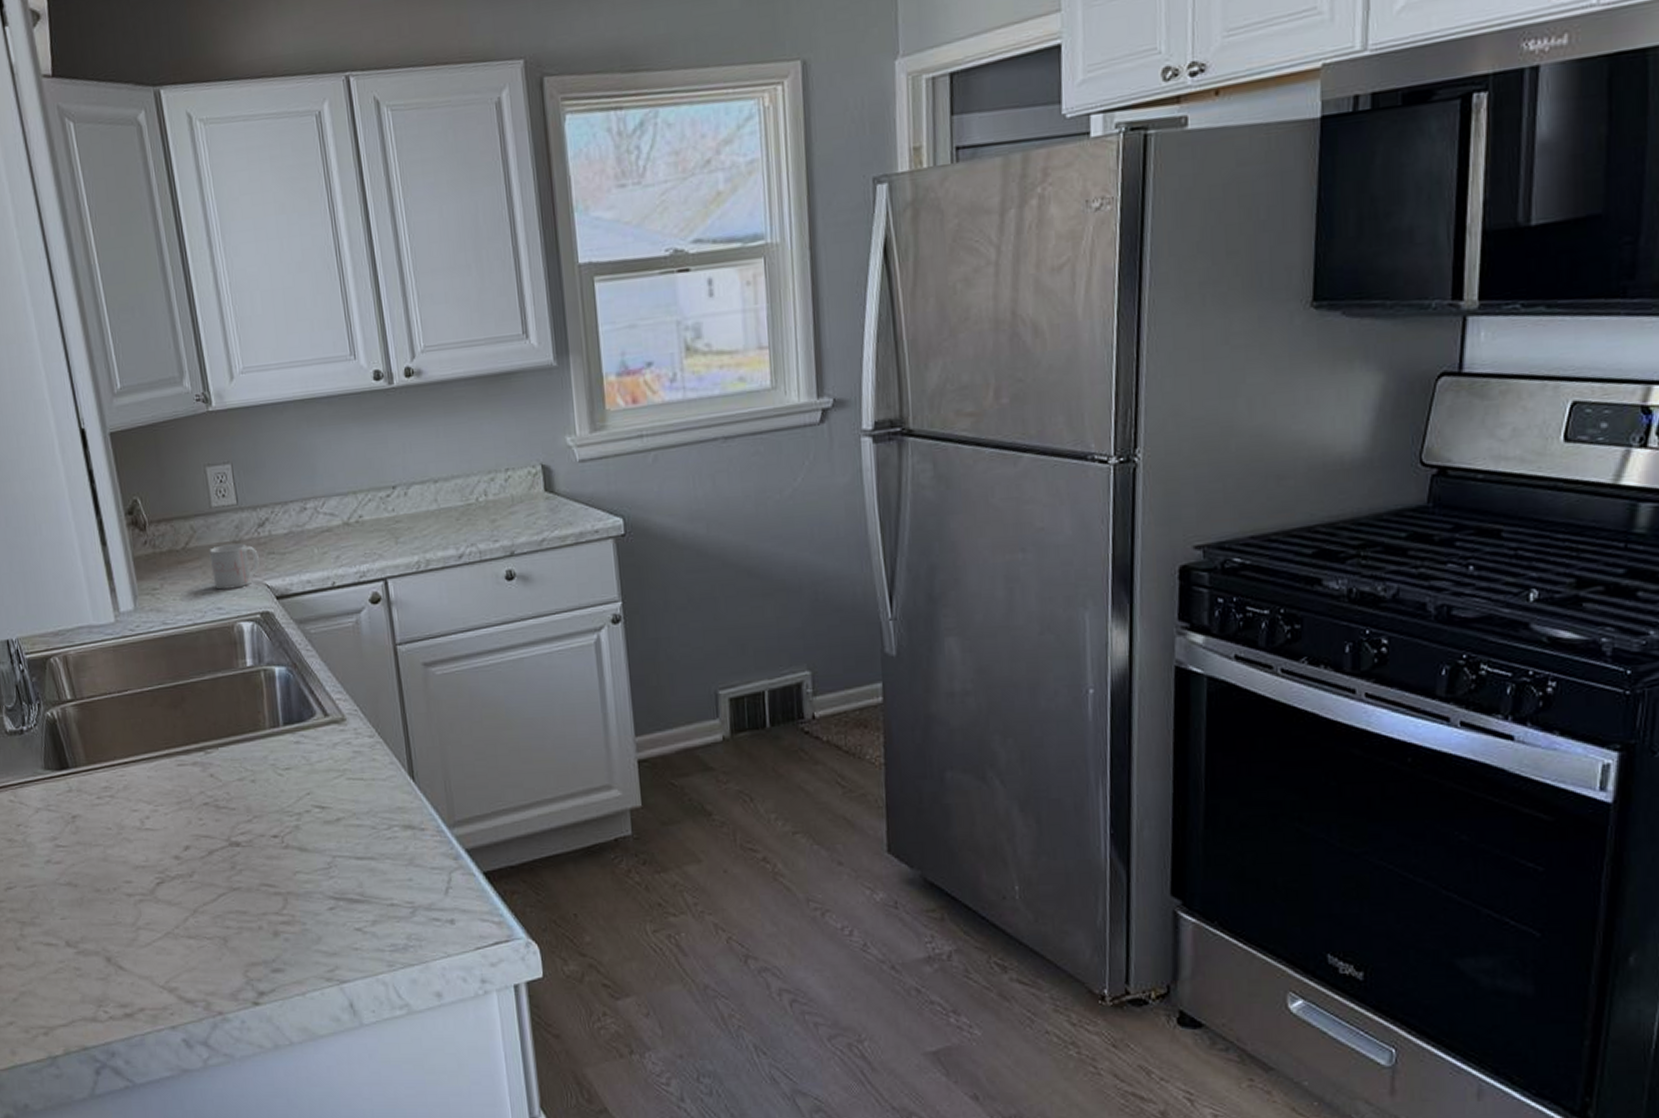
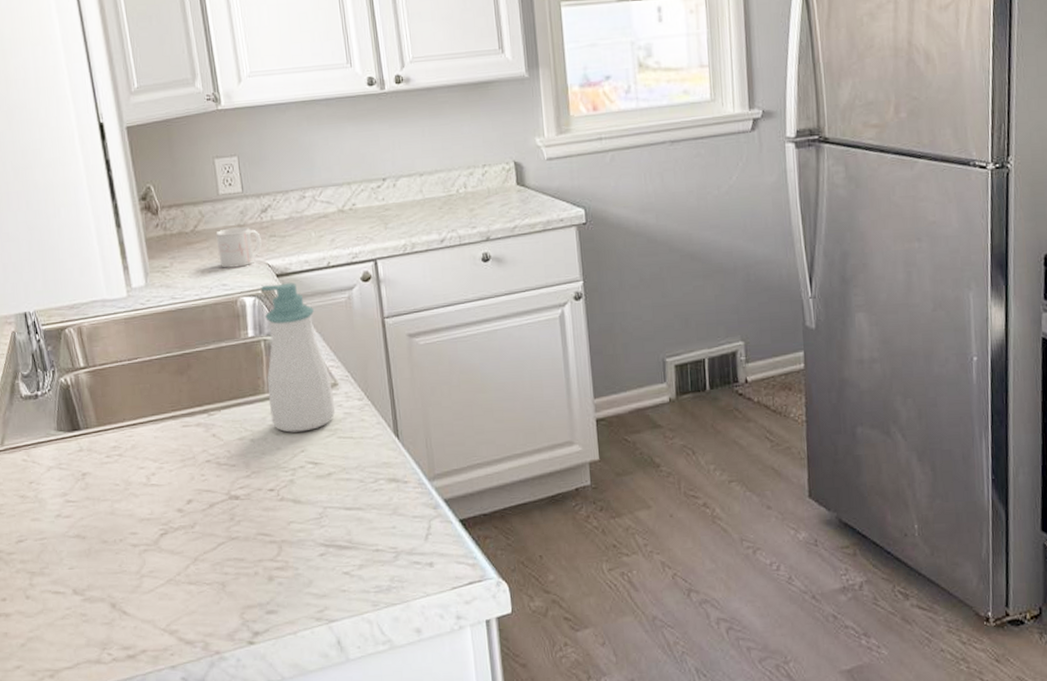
soap bottle: none [259,605,344,773] -> present [260,282,336,433]

